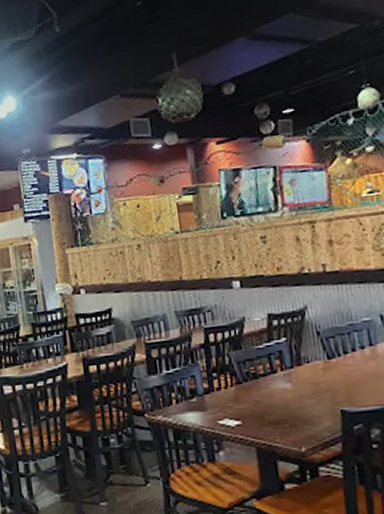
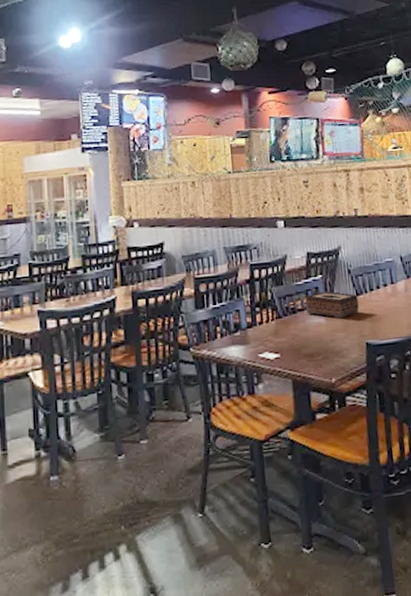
tissue box: none [268,355,332,385] -> present [305,291,359,319]

